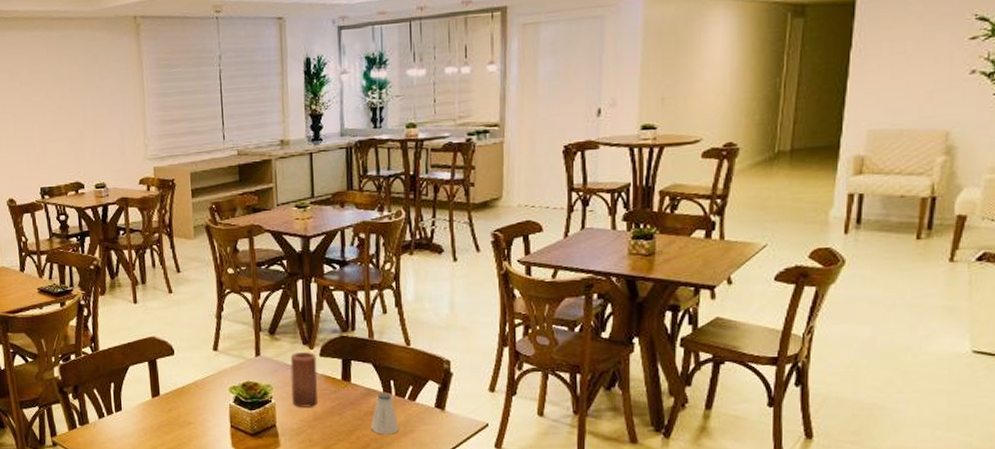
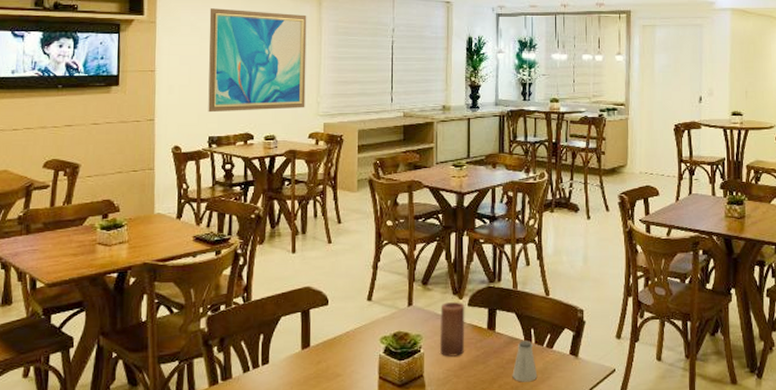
wall art: none [26,48,133,163] -> present [208,8,307,113]

